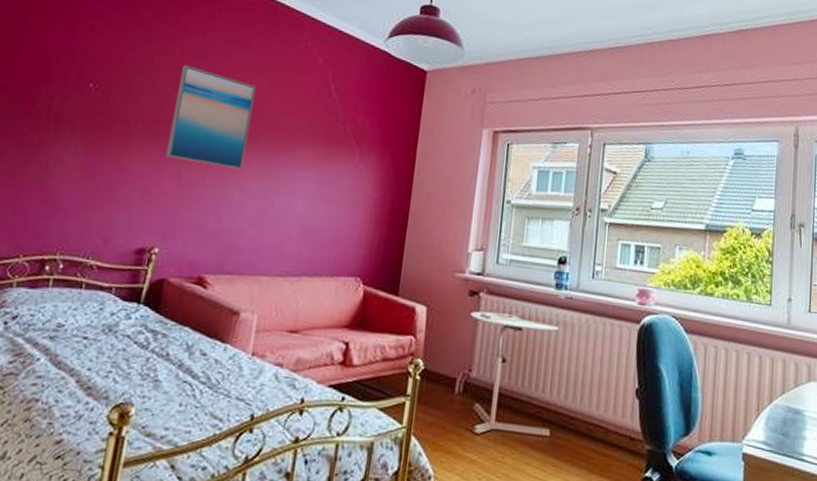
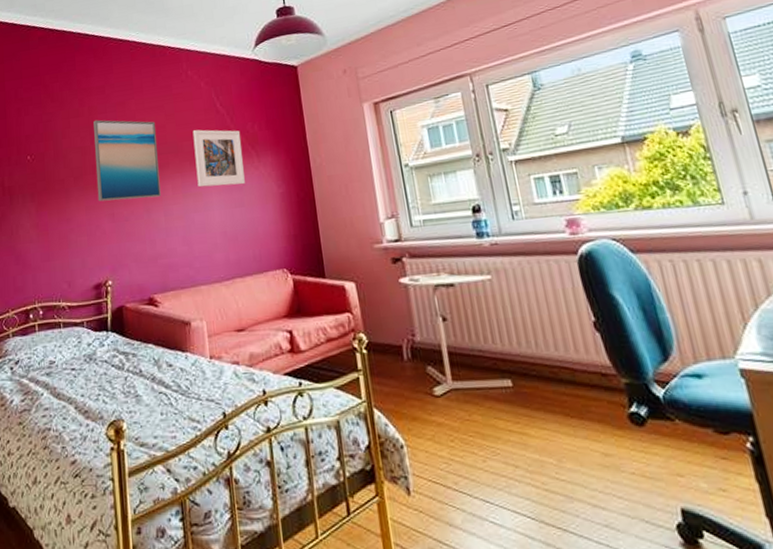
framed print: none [287,107,349,180] -> present [192,129,245,188]

